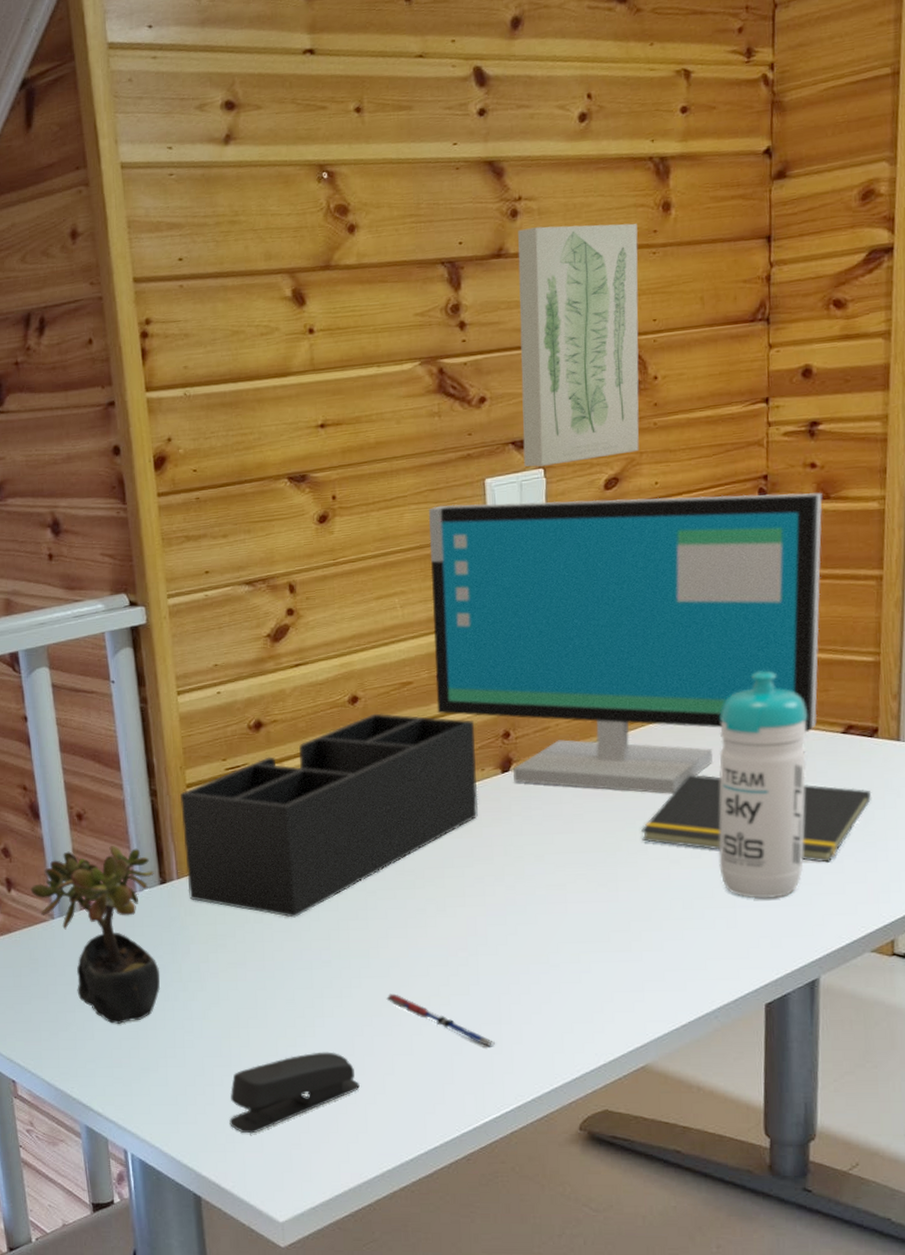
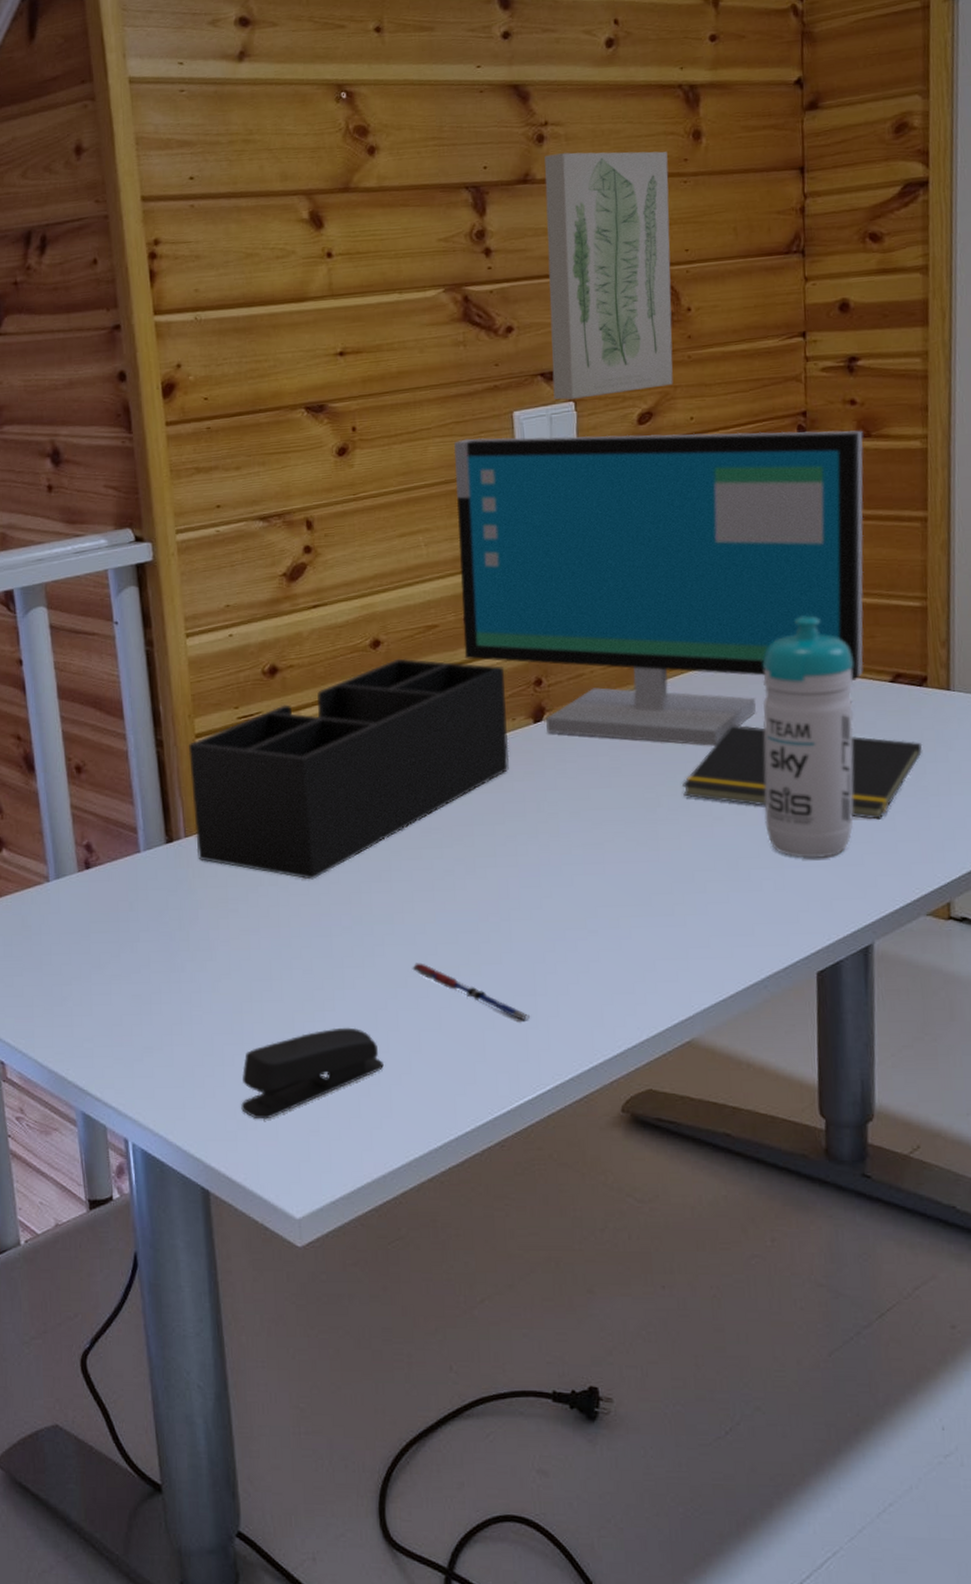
succulent plant: present [30,845,161,1024] -> none [24,800,166,998]

